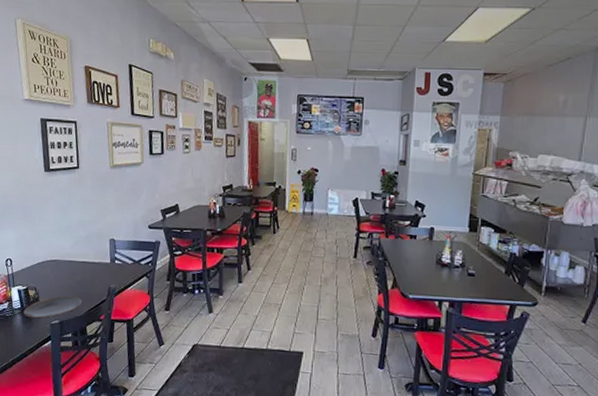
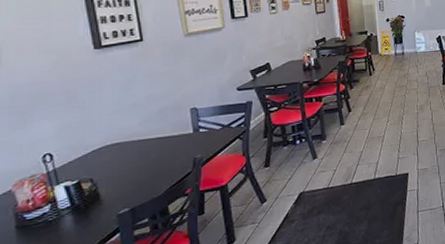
plate: present [23,295,82,319] -> none [75,176,160,215]

